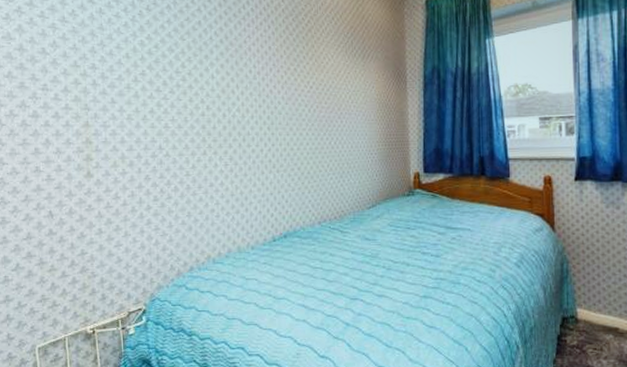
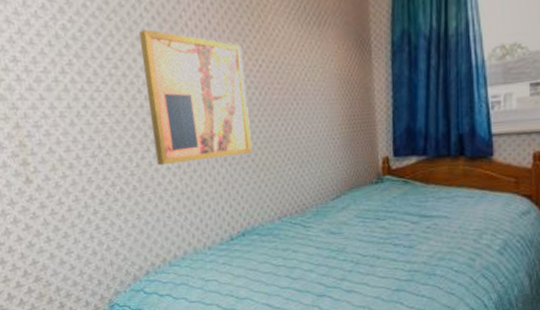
wall art: none [208,50,299,168] -> present [139,29,253,166]

